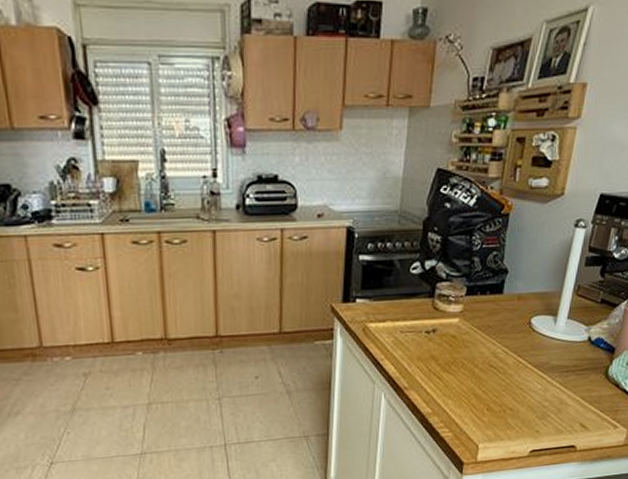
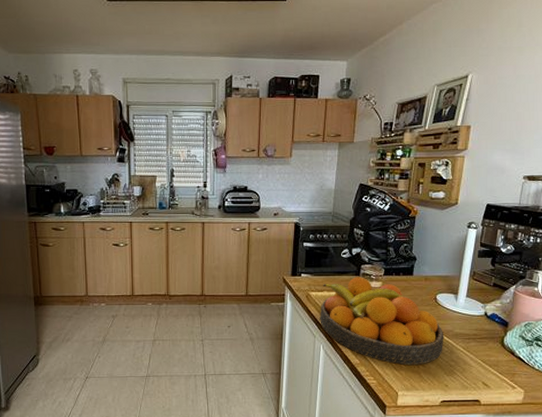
fruit bowl: none [381,299,538,411] -> present [320,277,444,366]

